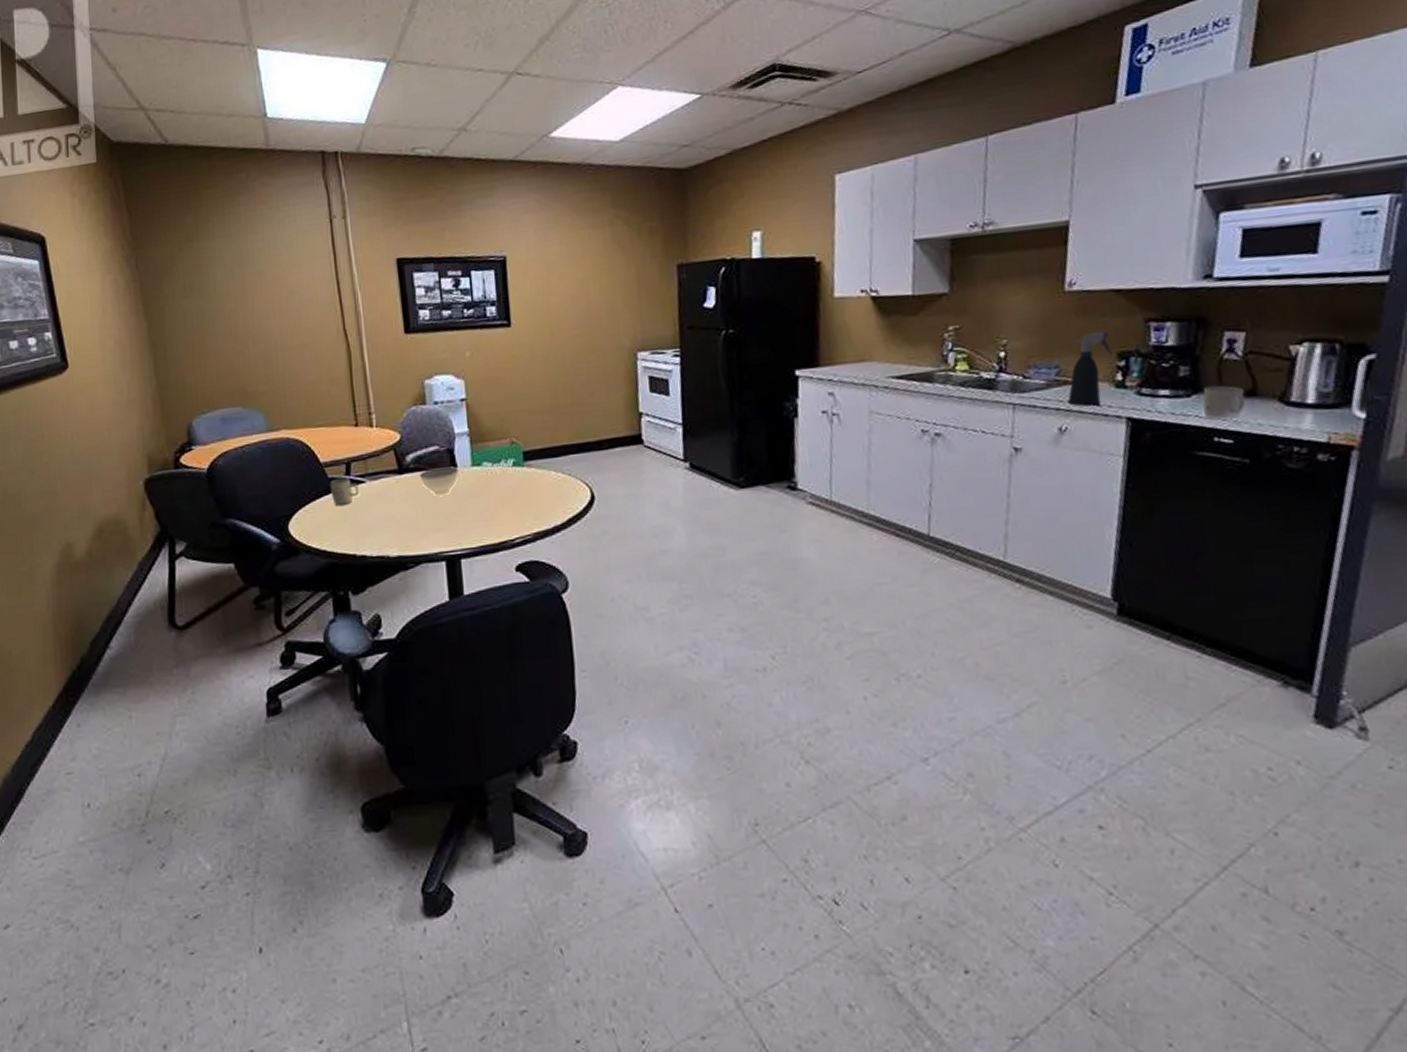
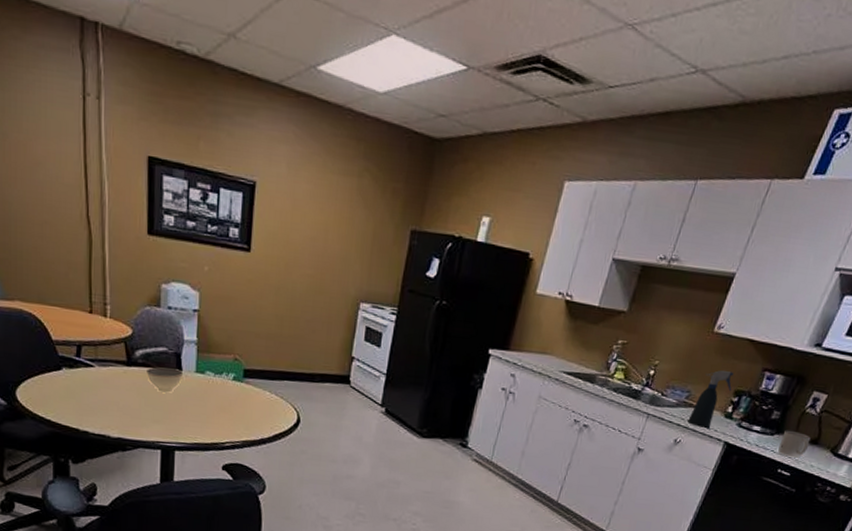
mug: present [329,477,360,505] -> none [59,357,89,383]

